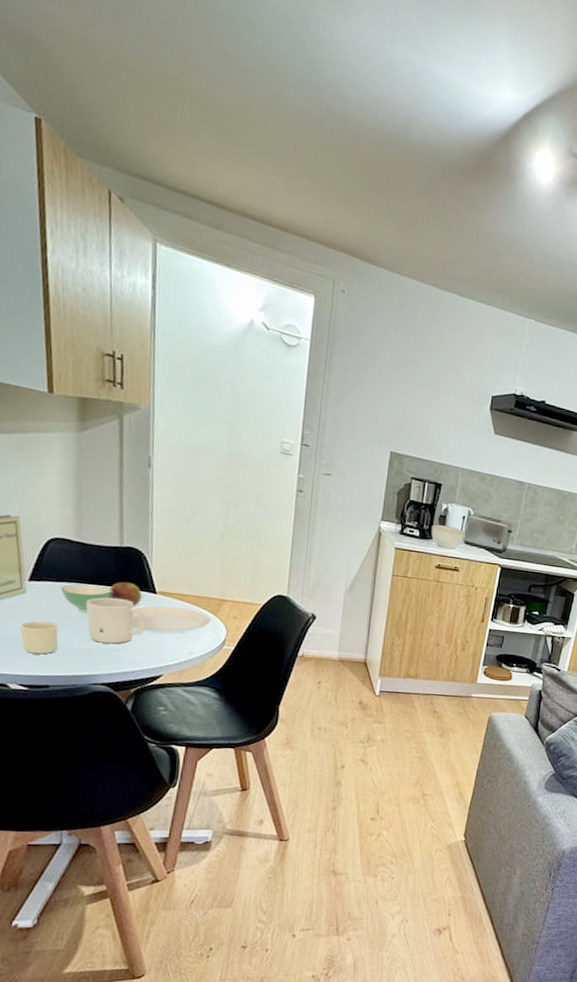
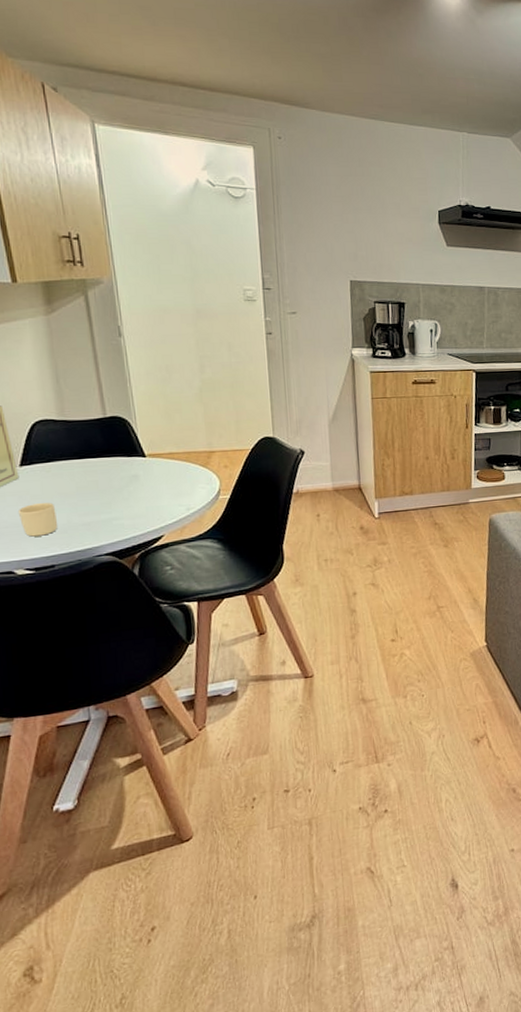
bowl: present [61,584,112,614] -> none [52,458,103,489]
mug: present [85,597,146,644] -> none [78,467,140,515]
fruit: present [109,581,142,606] -> none [99,450,133,473]
plate: present [132,605,211,634] -> none [125,466,203,496]
bowl: present [431,524,466,550] -> none [401,342,436,364]
toaster: present [463,513,514,554] -> none [434,324,481,359]

